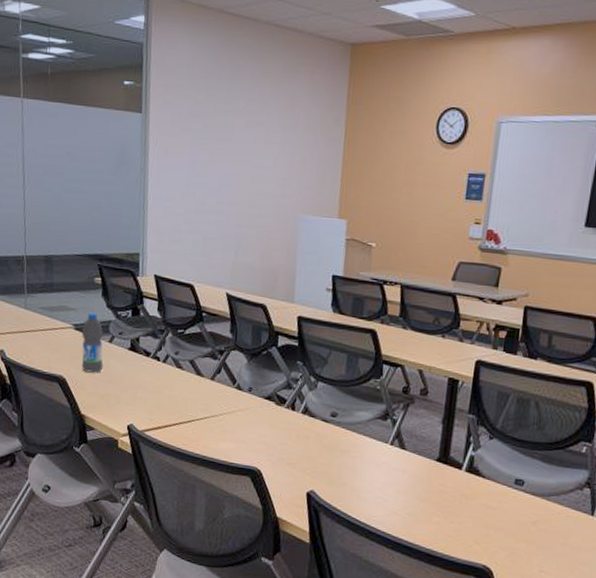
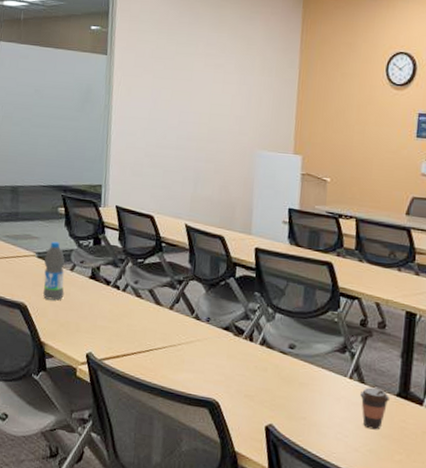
coffee cup: none [401,452,429,494] -> present [360,387,389,430]

